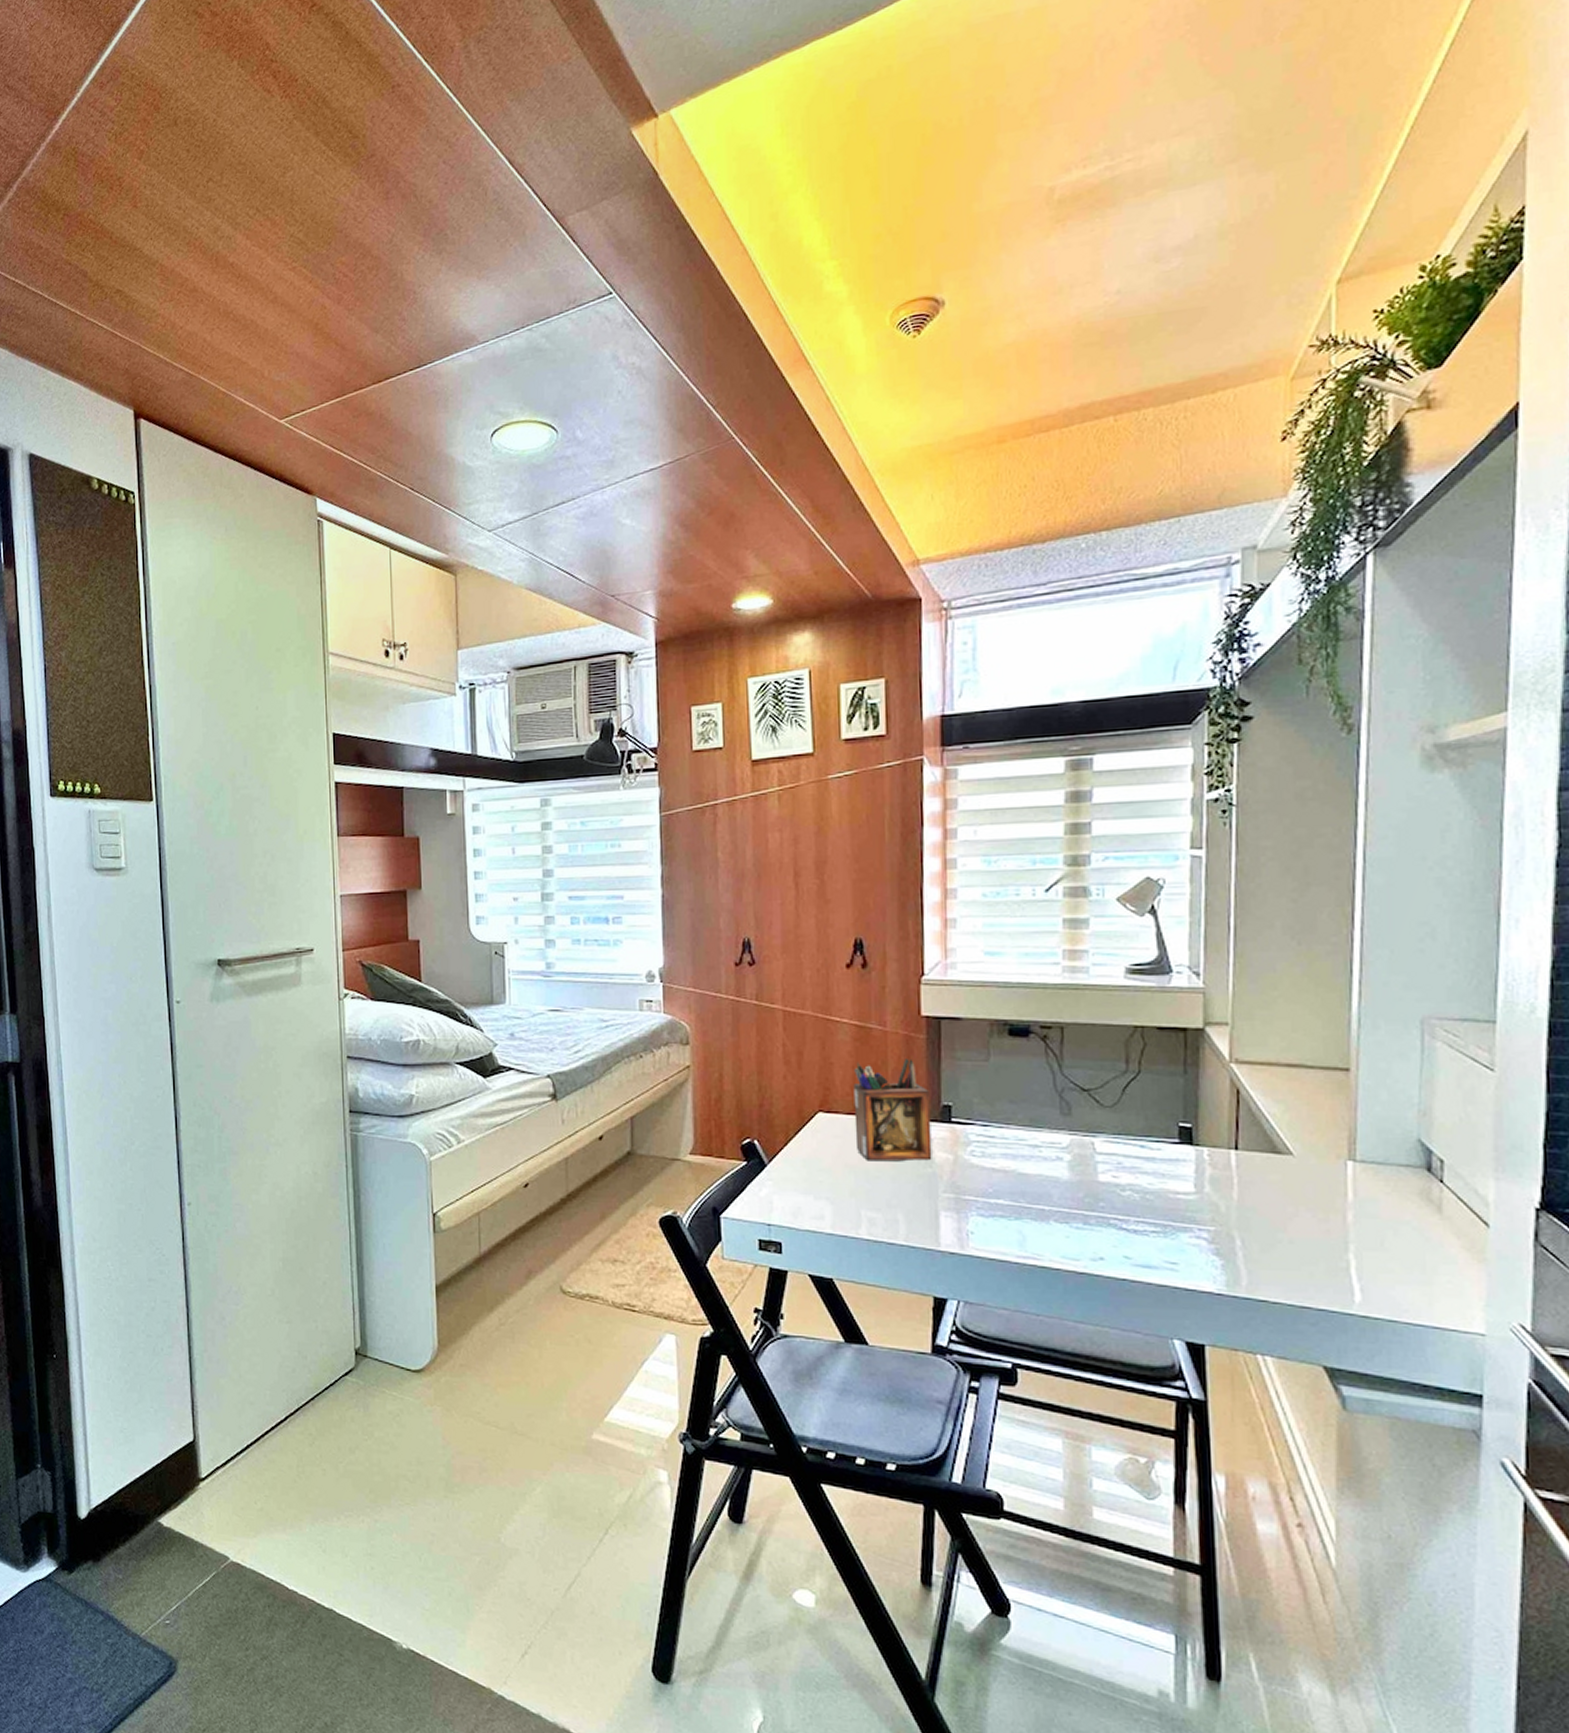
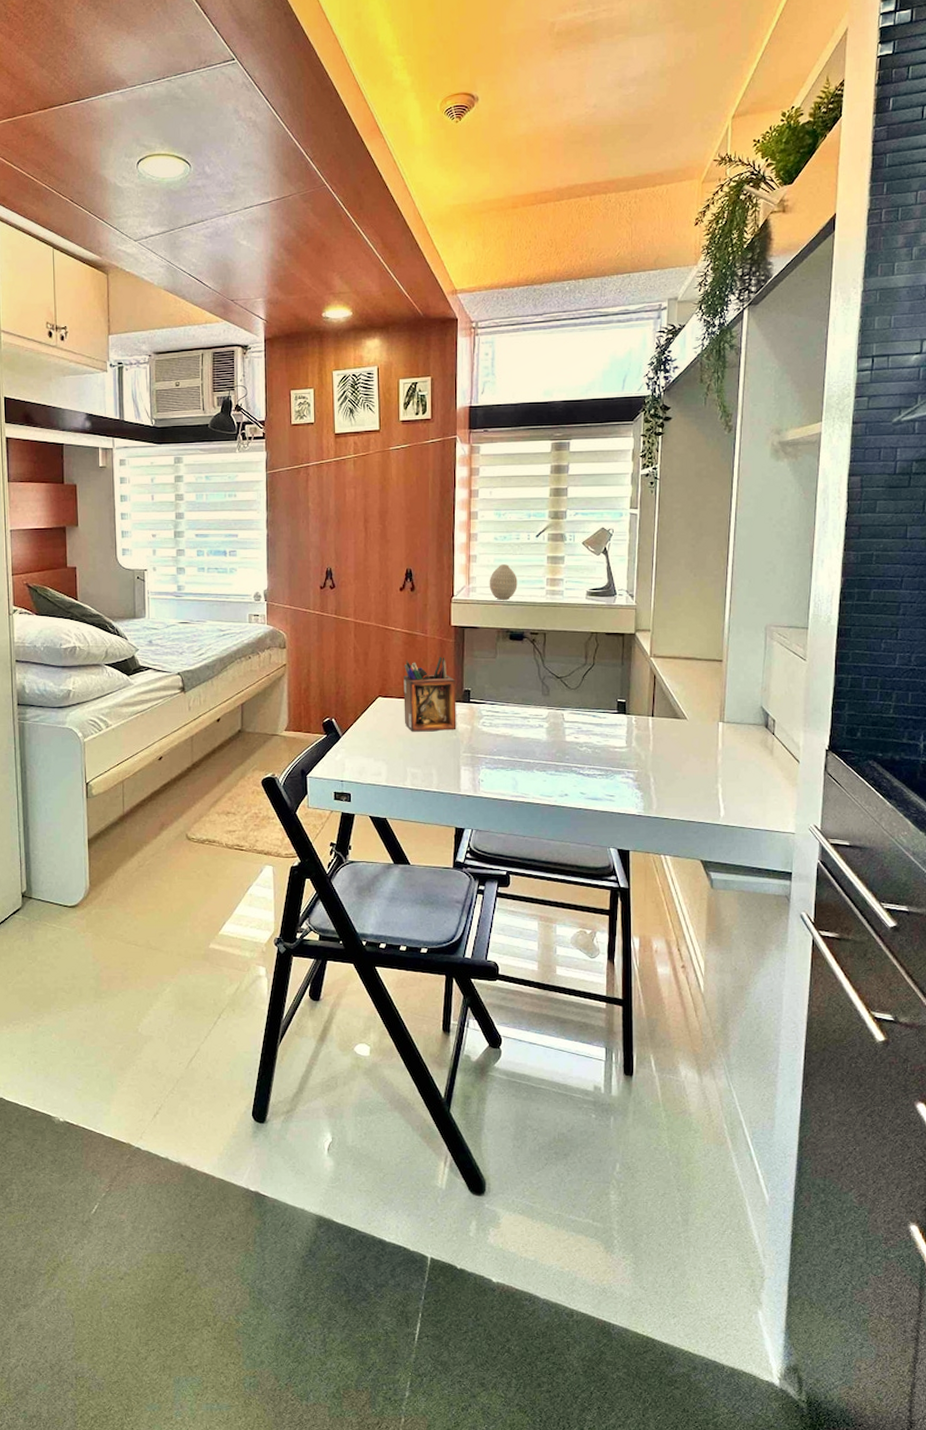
vase: none [975,931,1019,980] -> present [489,564,518,600]

